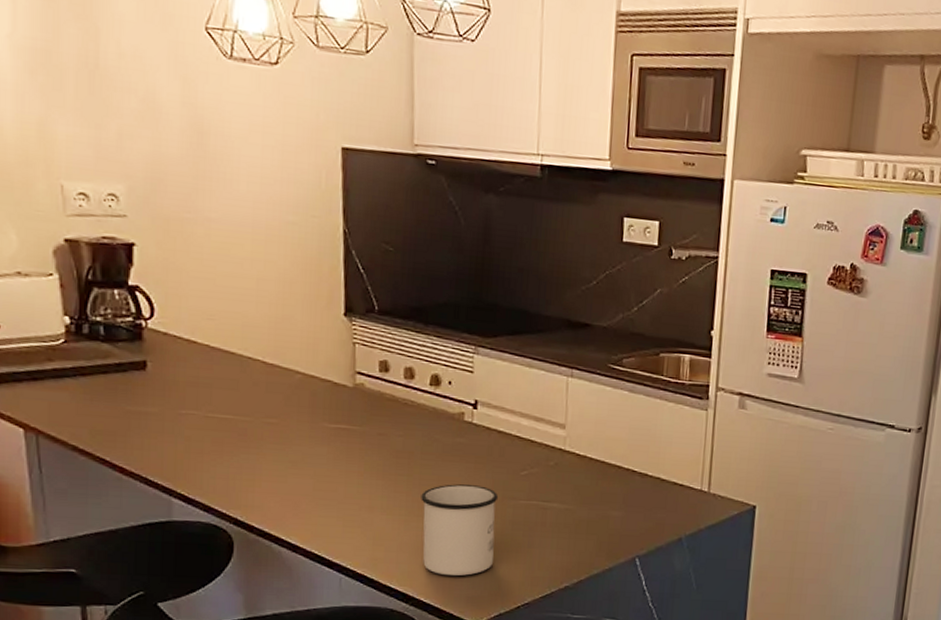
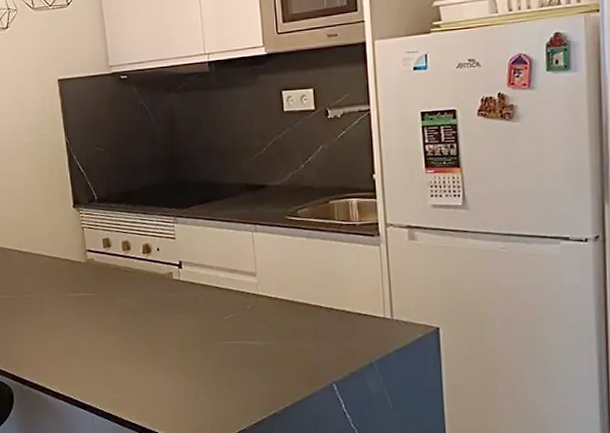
mug: present [421,484,499,576] -> none [146,332,210,409]

